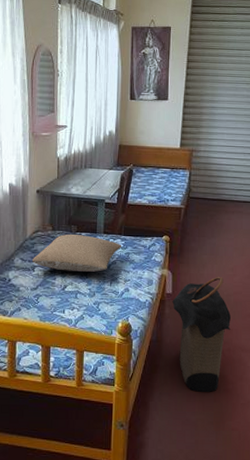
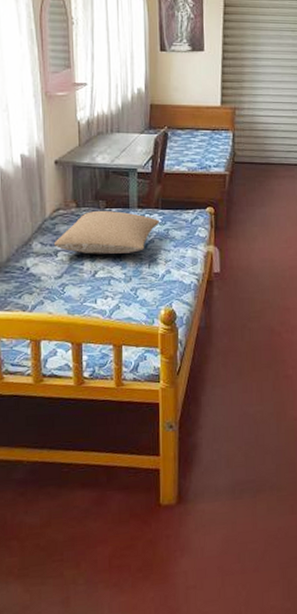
laundry hamper: present [172,276,231,392] -> none [221,250,287,381]

